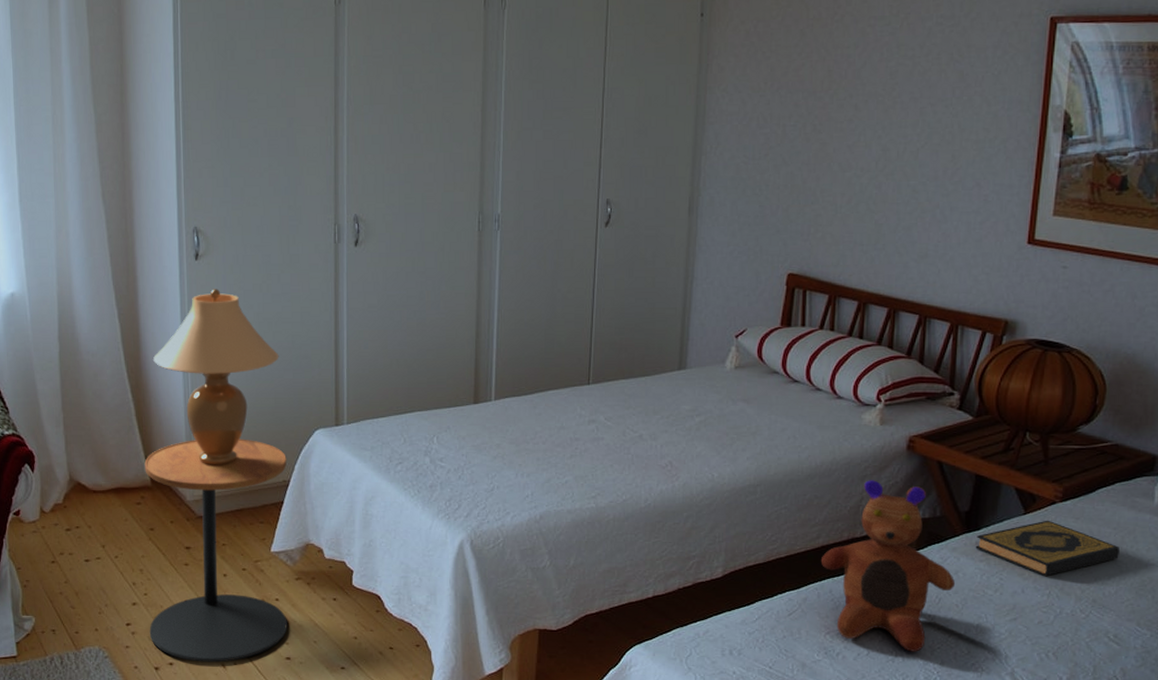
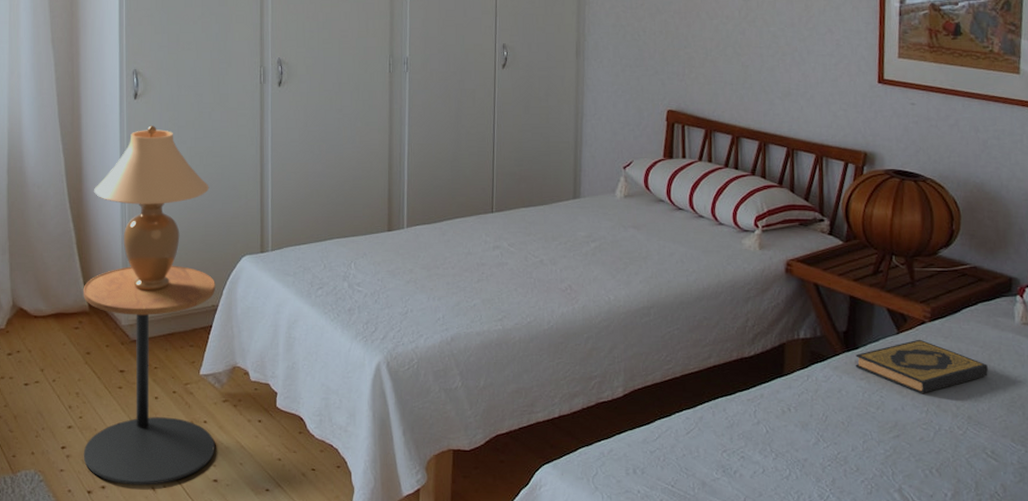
toy: present [820,480,955,652] -> none [713,302,839,469]

